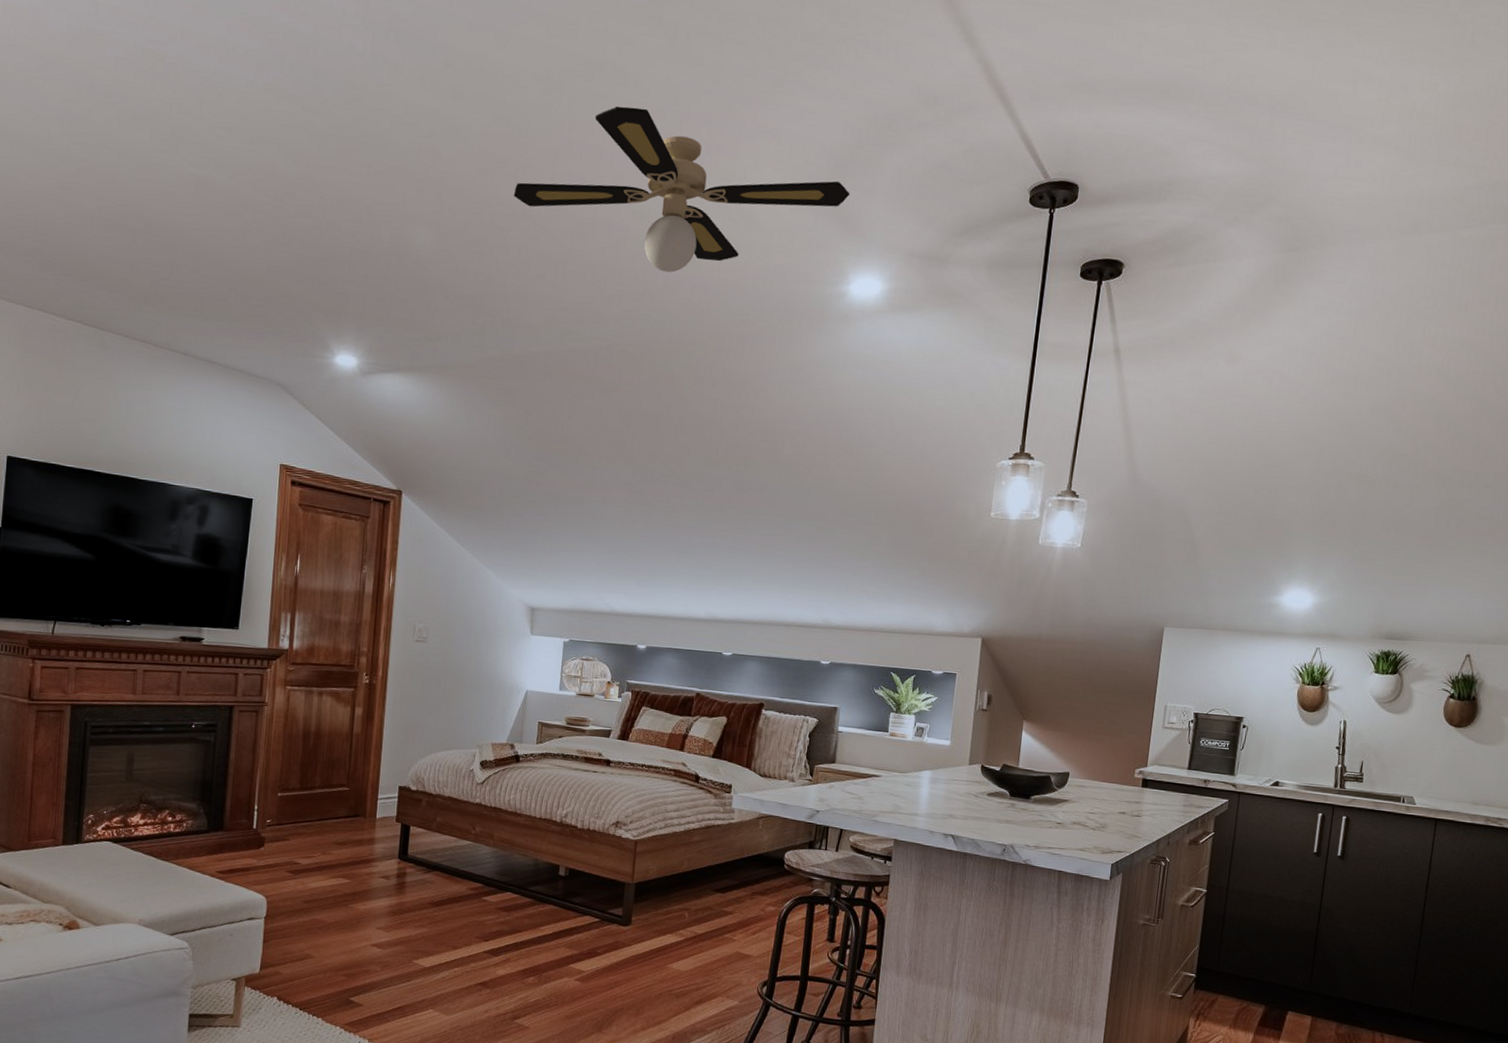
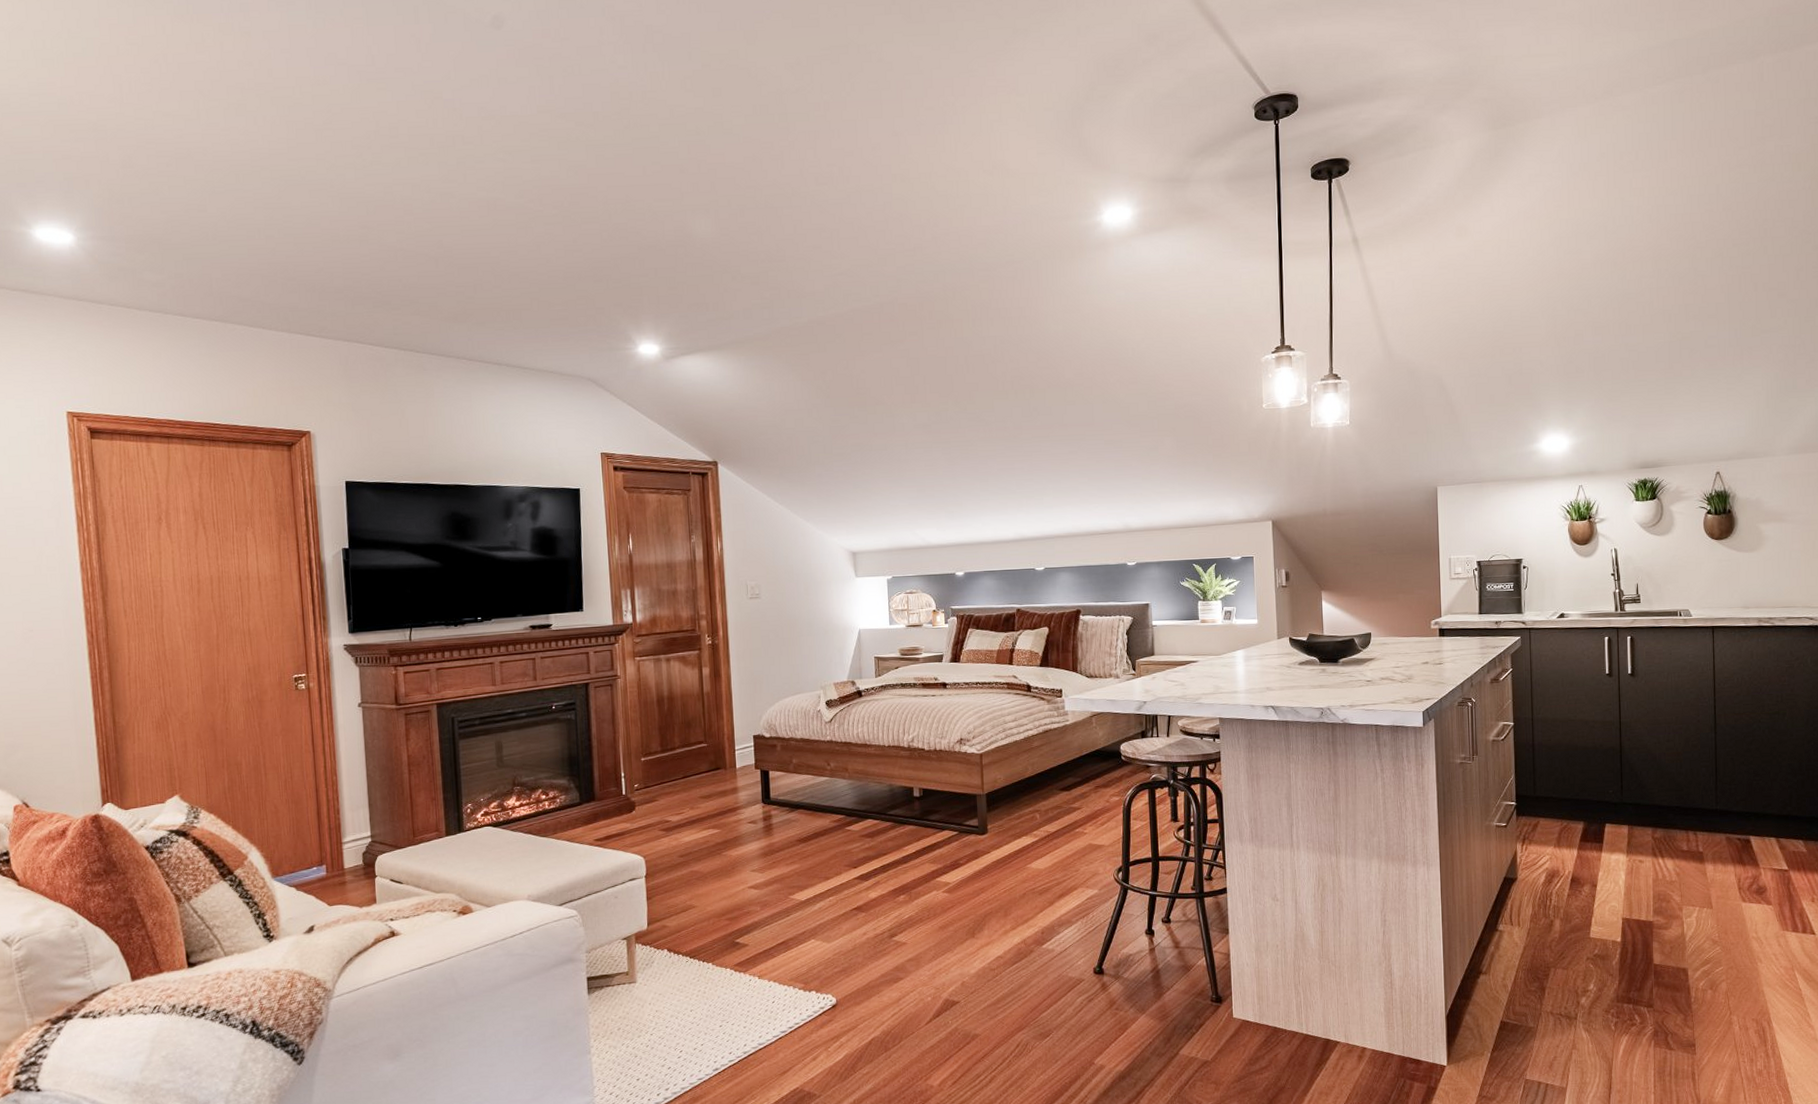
ceiling fan: present [513,106,850,273] -> none [781,80,1091,227]

